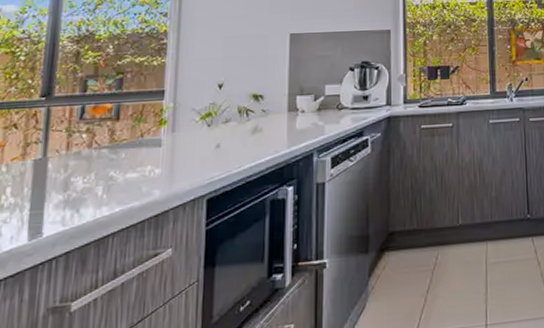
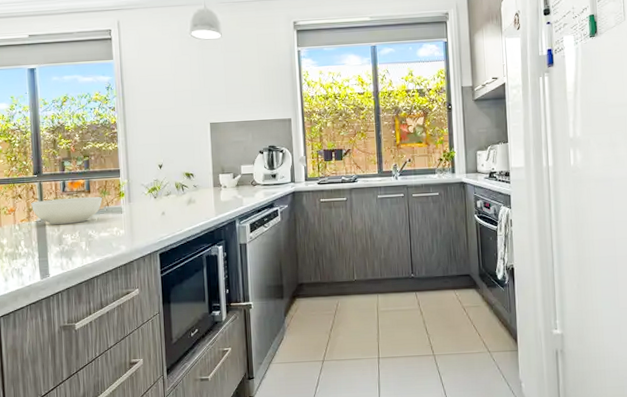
bowl: none [29,125,135,164] -> present [30,196,102,225]

